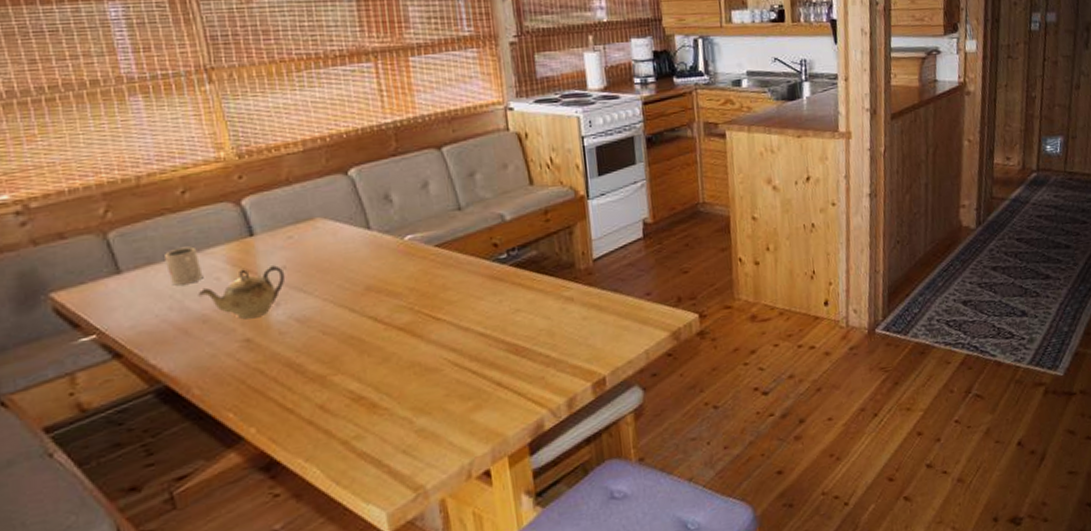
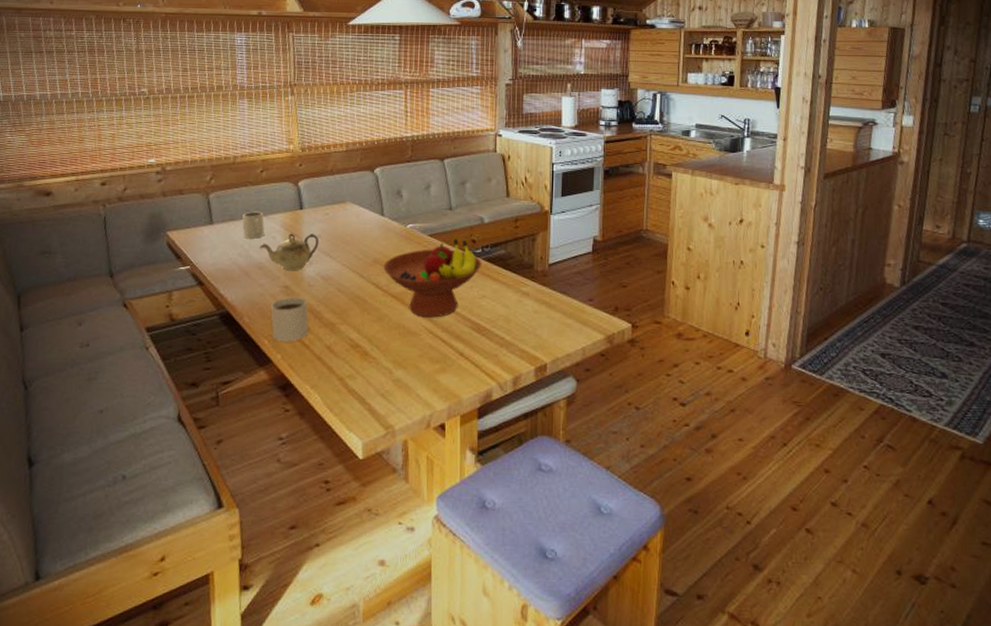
mug: none [230,349,290,413] -> present [271,295,309,342]
fruit bowl: none [380,244,510,349] -> present [383,238,482,318]

